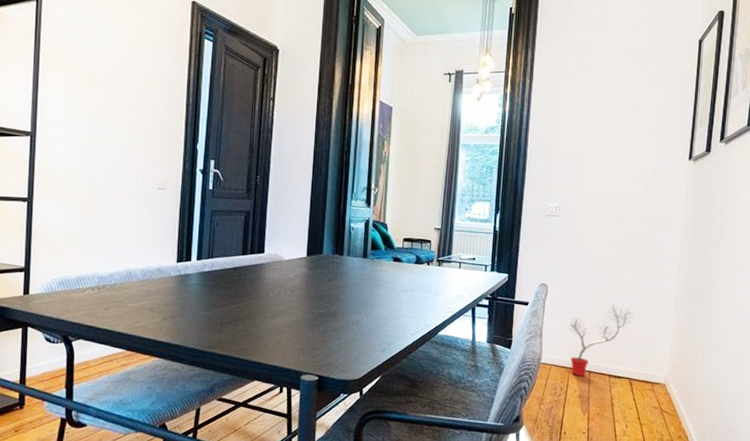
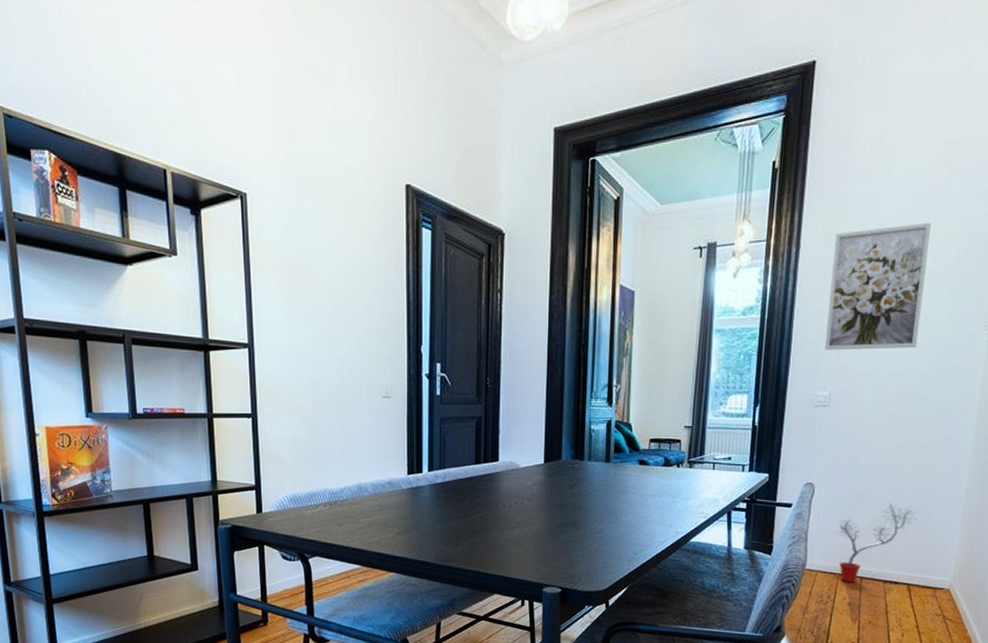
wall art: none [555,66,639,170] -> present [825,222,931,351]

